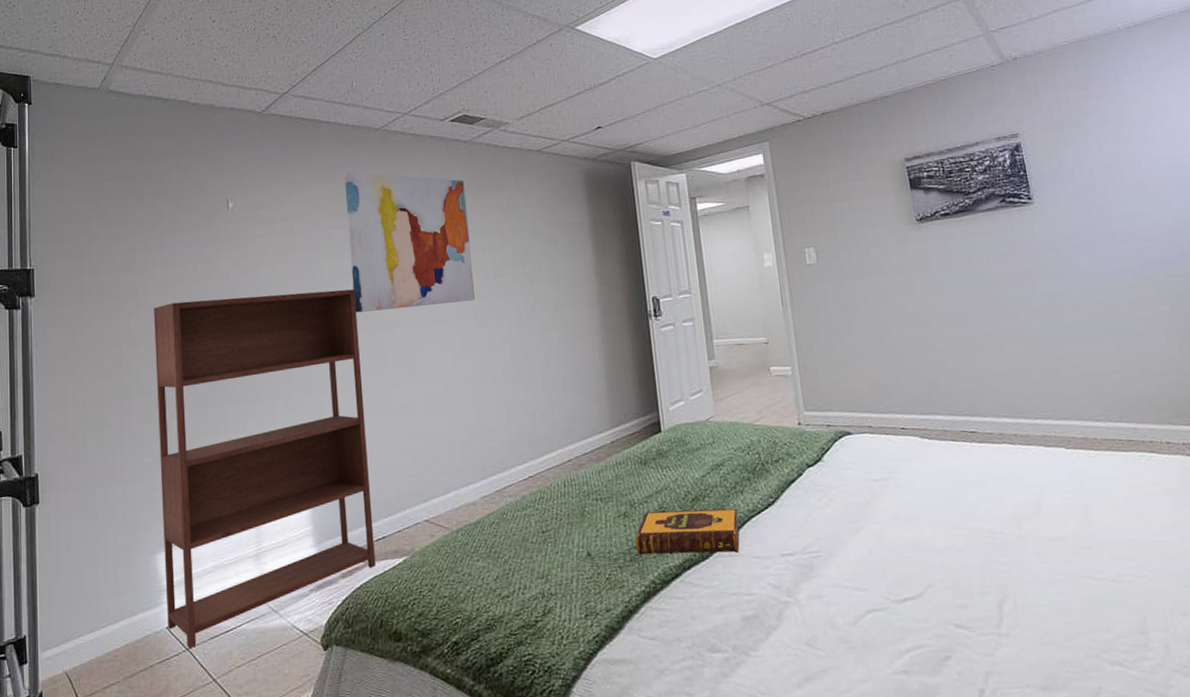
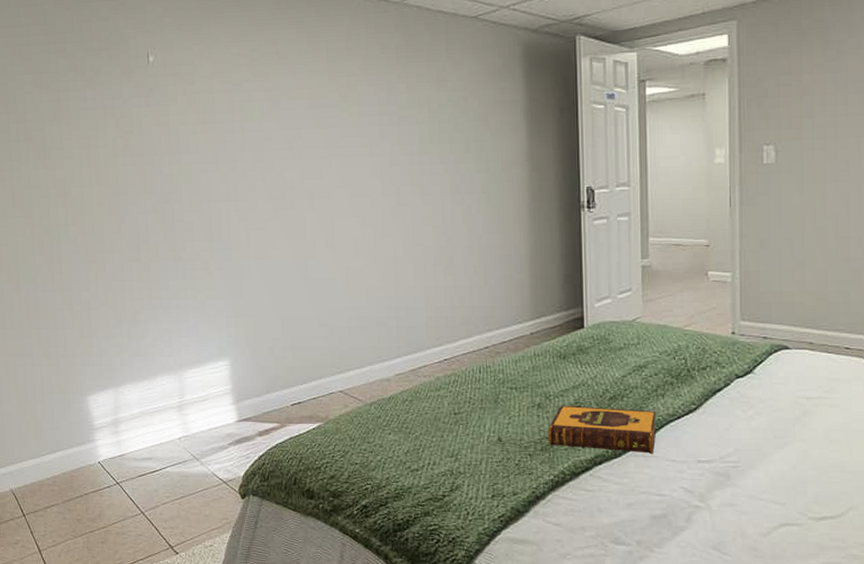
bookshelf: present [154,289,376,648] -> none [78,155,291,482]
wall art: present [344,171,476,313] -> none [266,29,399,181]

